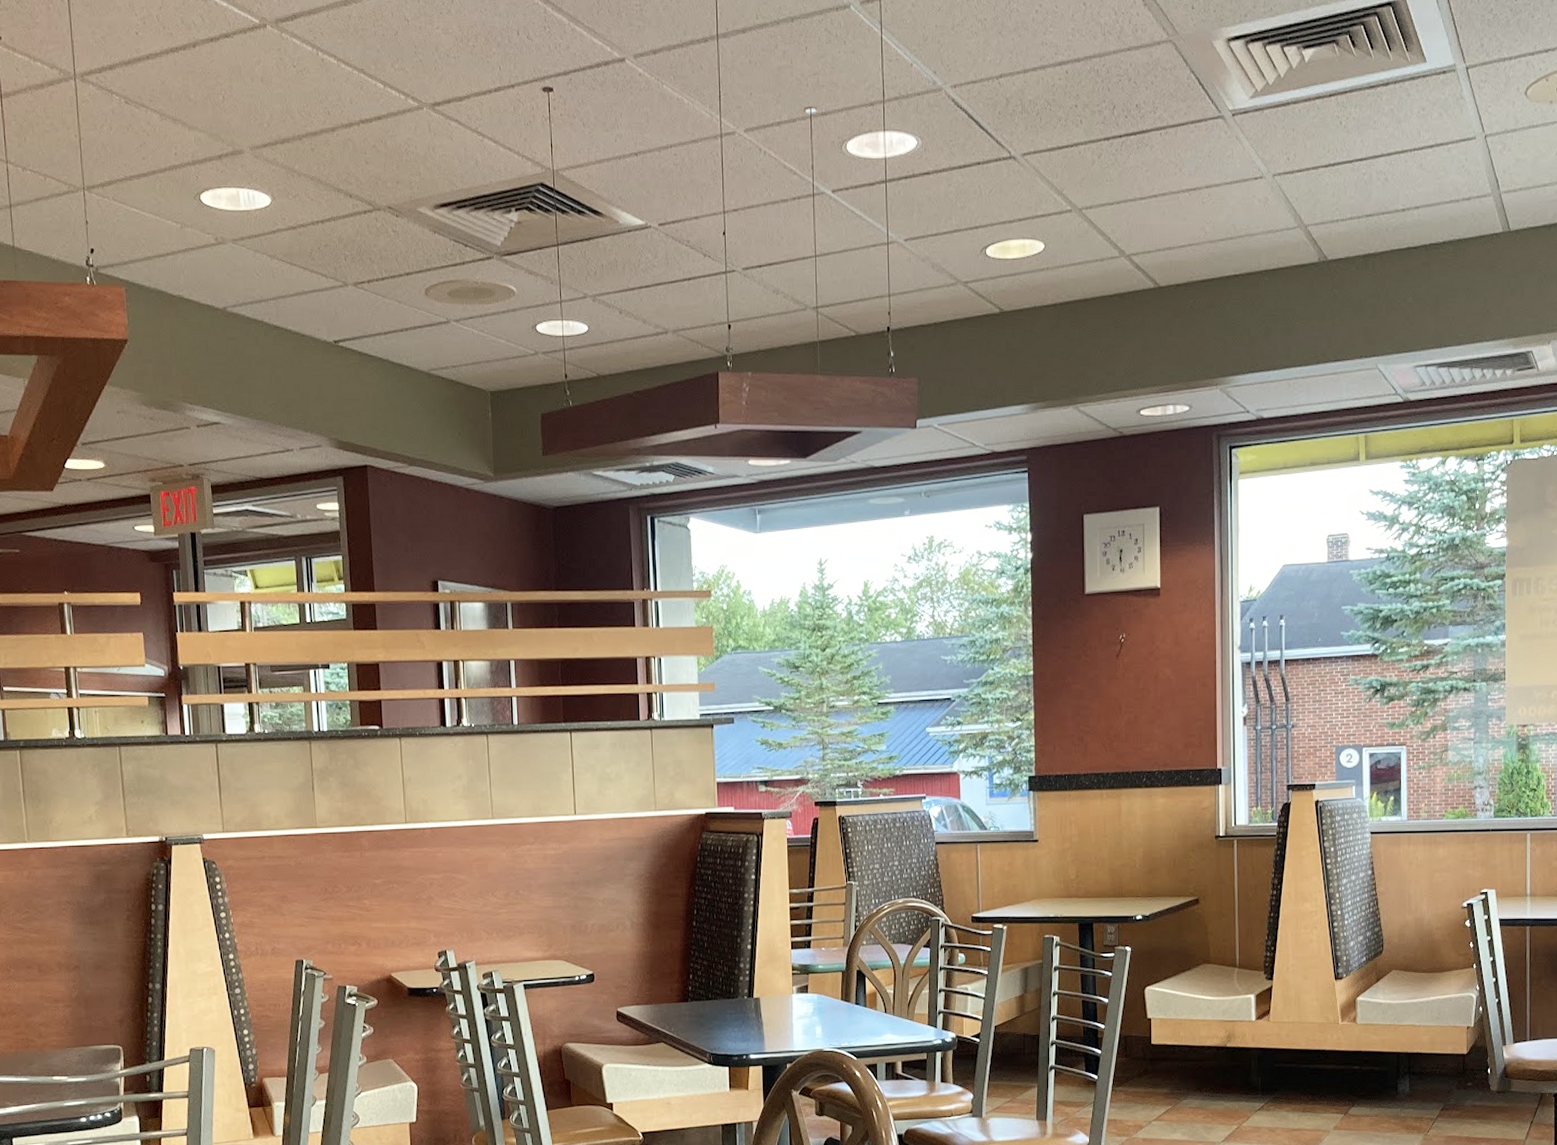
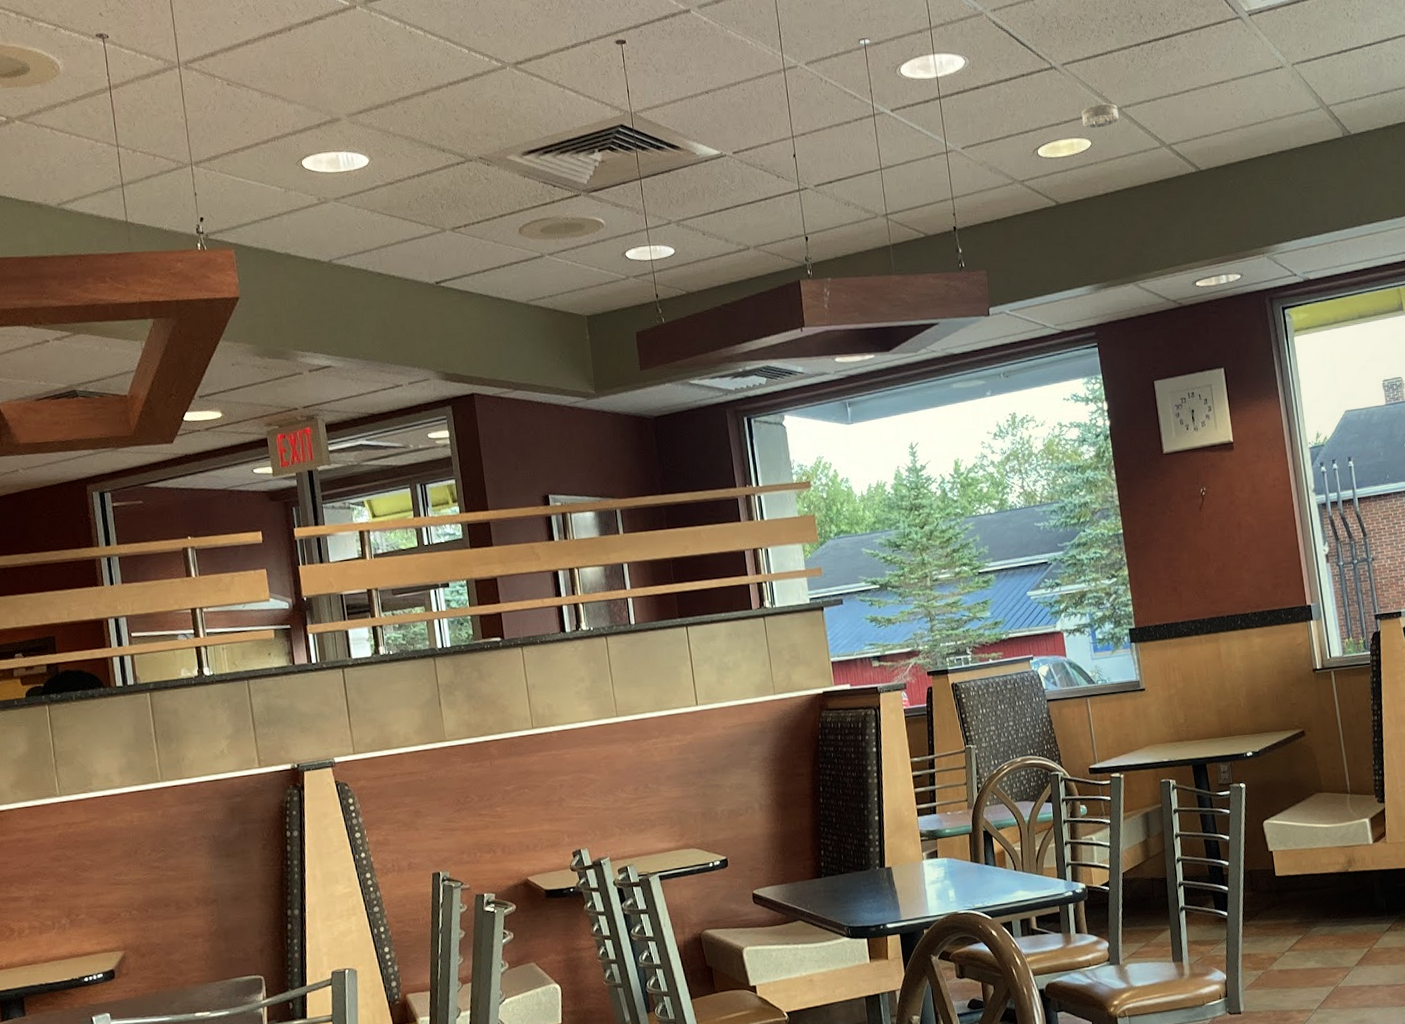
smoke detector: none [1037,202,1077,230] -> present [1081,103,1119,129]

